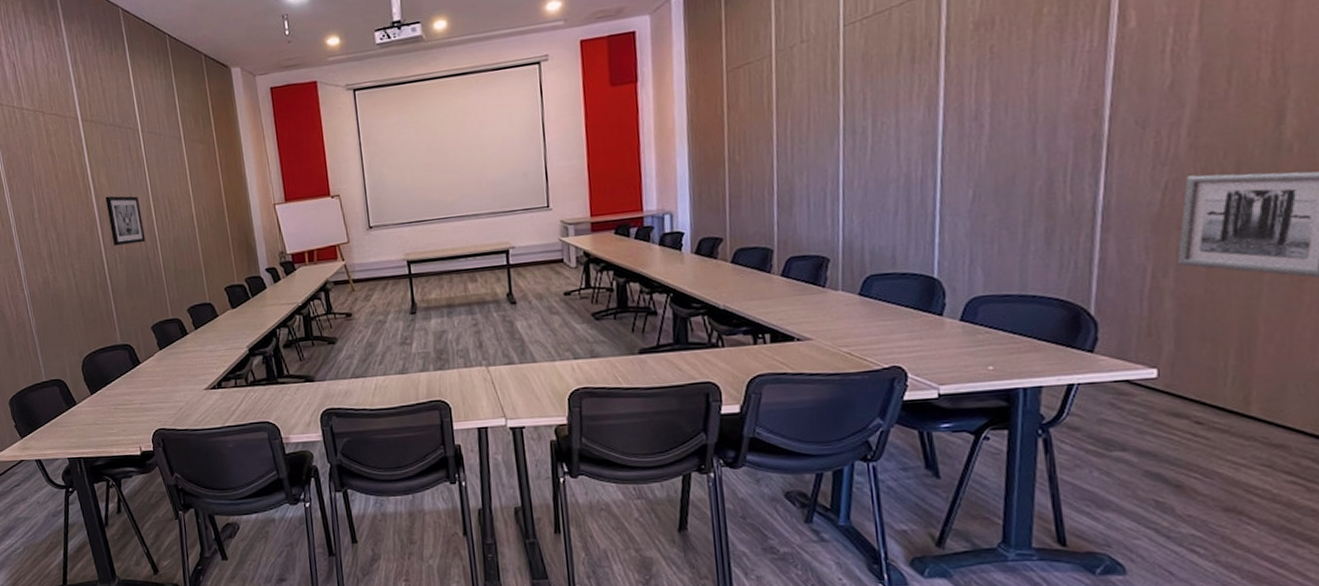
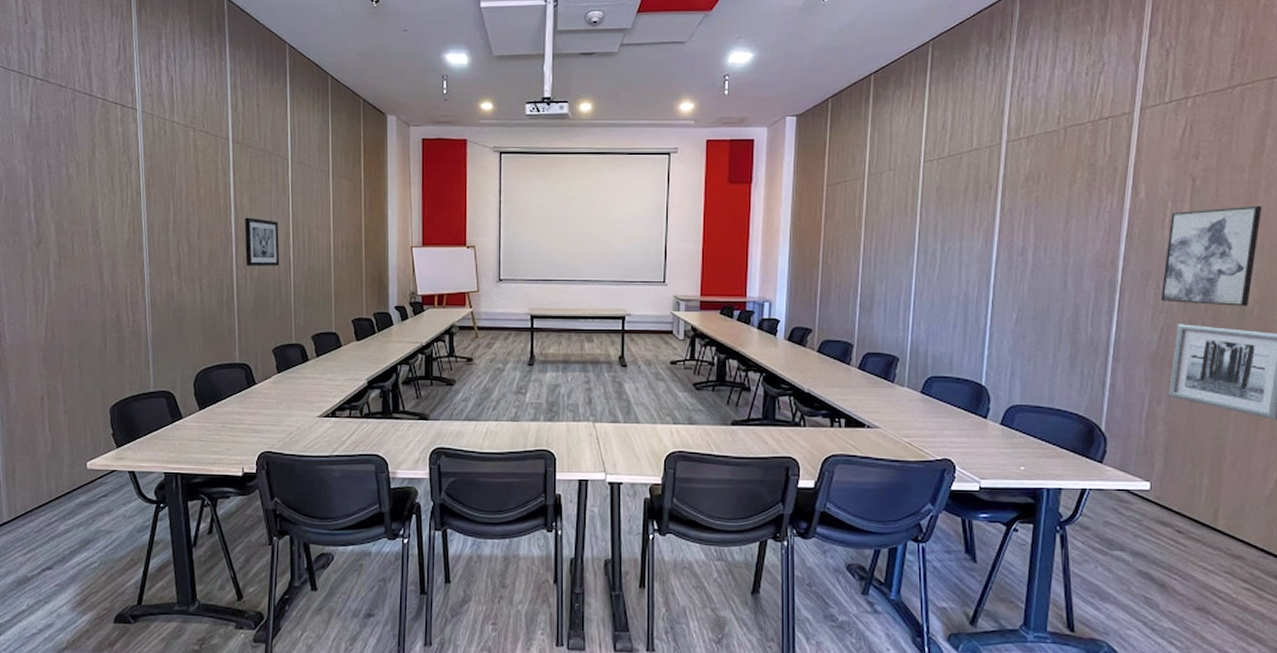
wall art: none [1162,13,1302,152] -> present [1160,205,1262,306]

